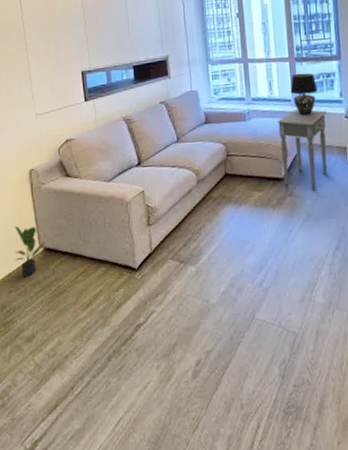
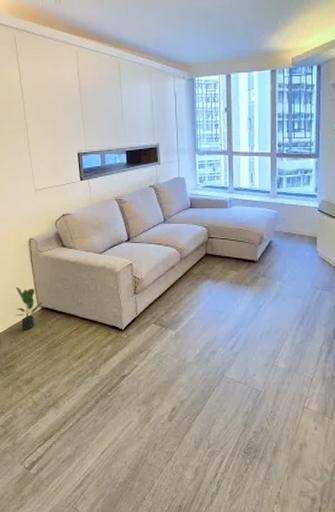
side table: present [278,109,328,191] -> none [257,201,302,273]
table lamp: present [290,73,318,116] -> none [270,168,295,207]

